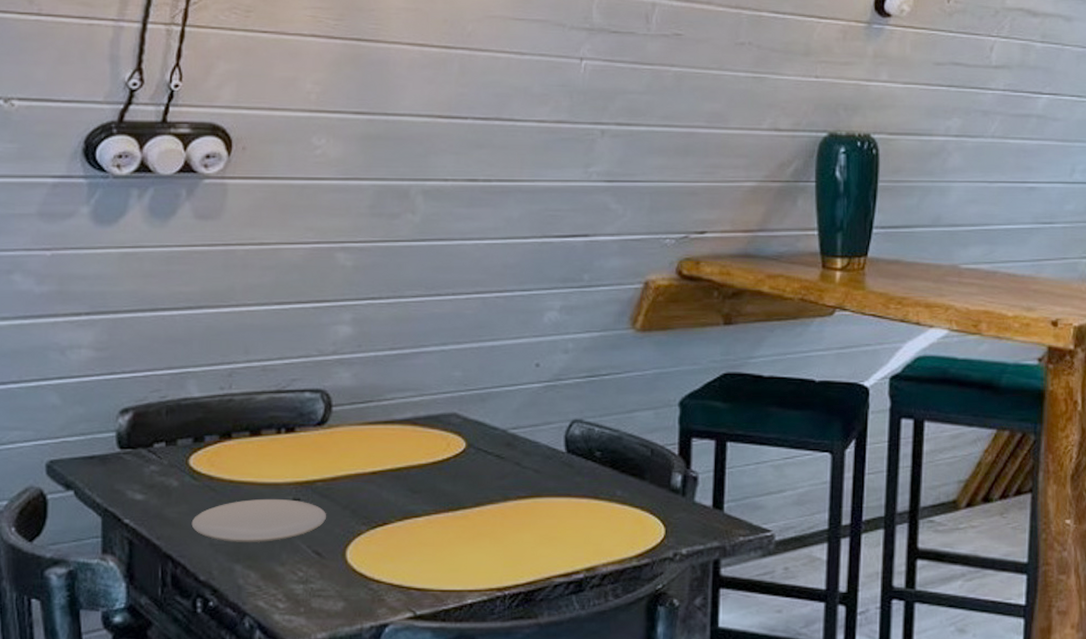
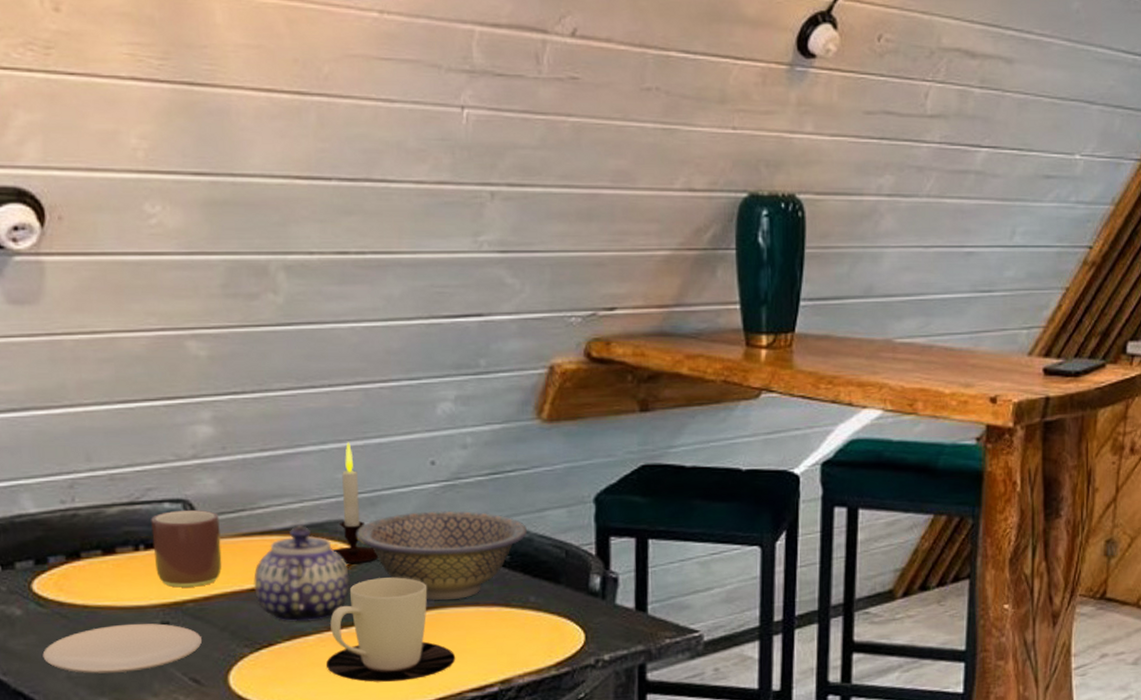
mug: none [292,399,350,468] -> present [151,509,222,588]
teapot: none [374,417,459,504] -> present [253,526,351,622]
cup: none [432,467,547,563] -> present [326,577,456,682]
candle: none [445,344,485,454] -> present [332,442,379,565]
bowl: none [466,408,618,491] -> present [356,510,528,601]

